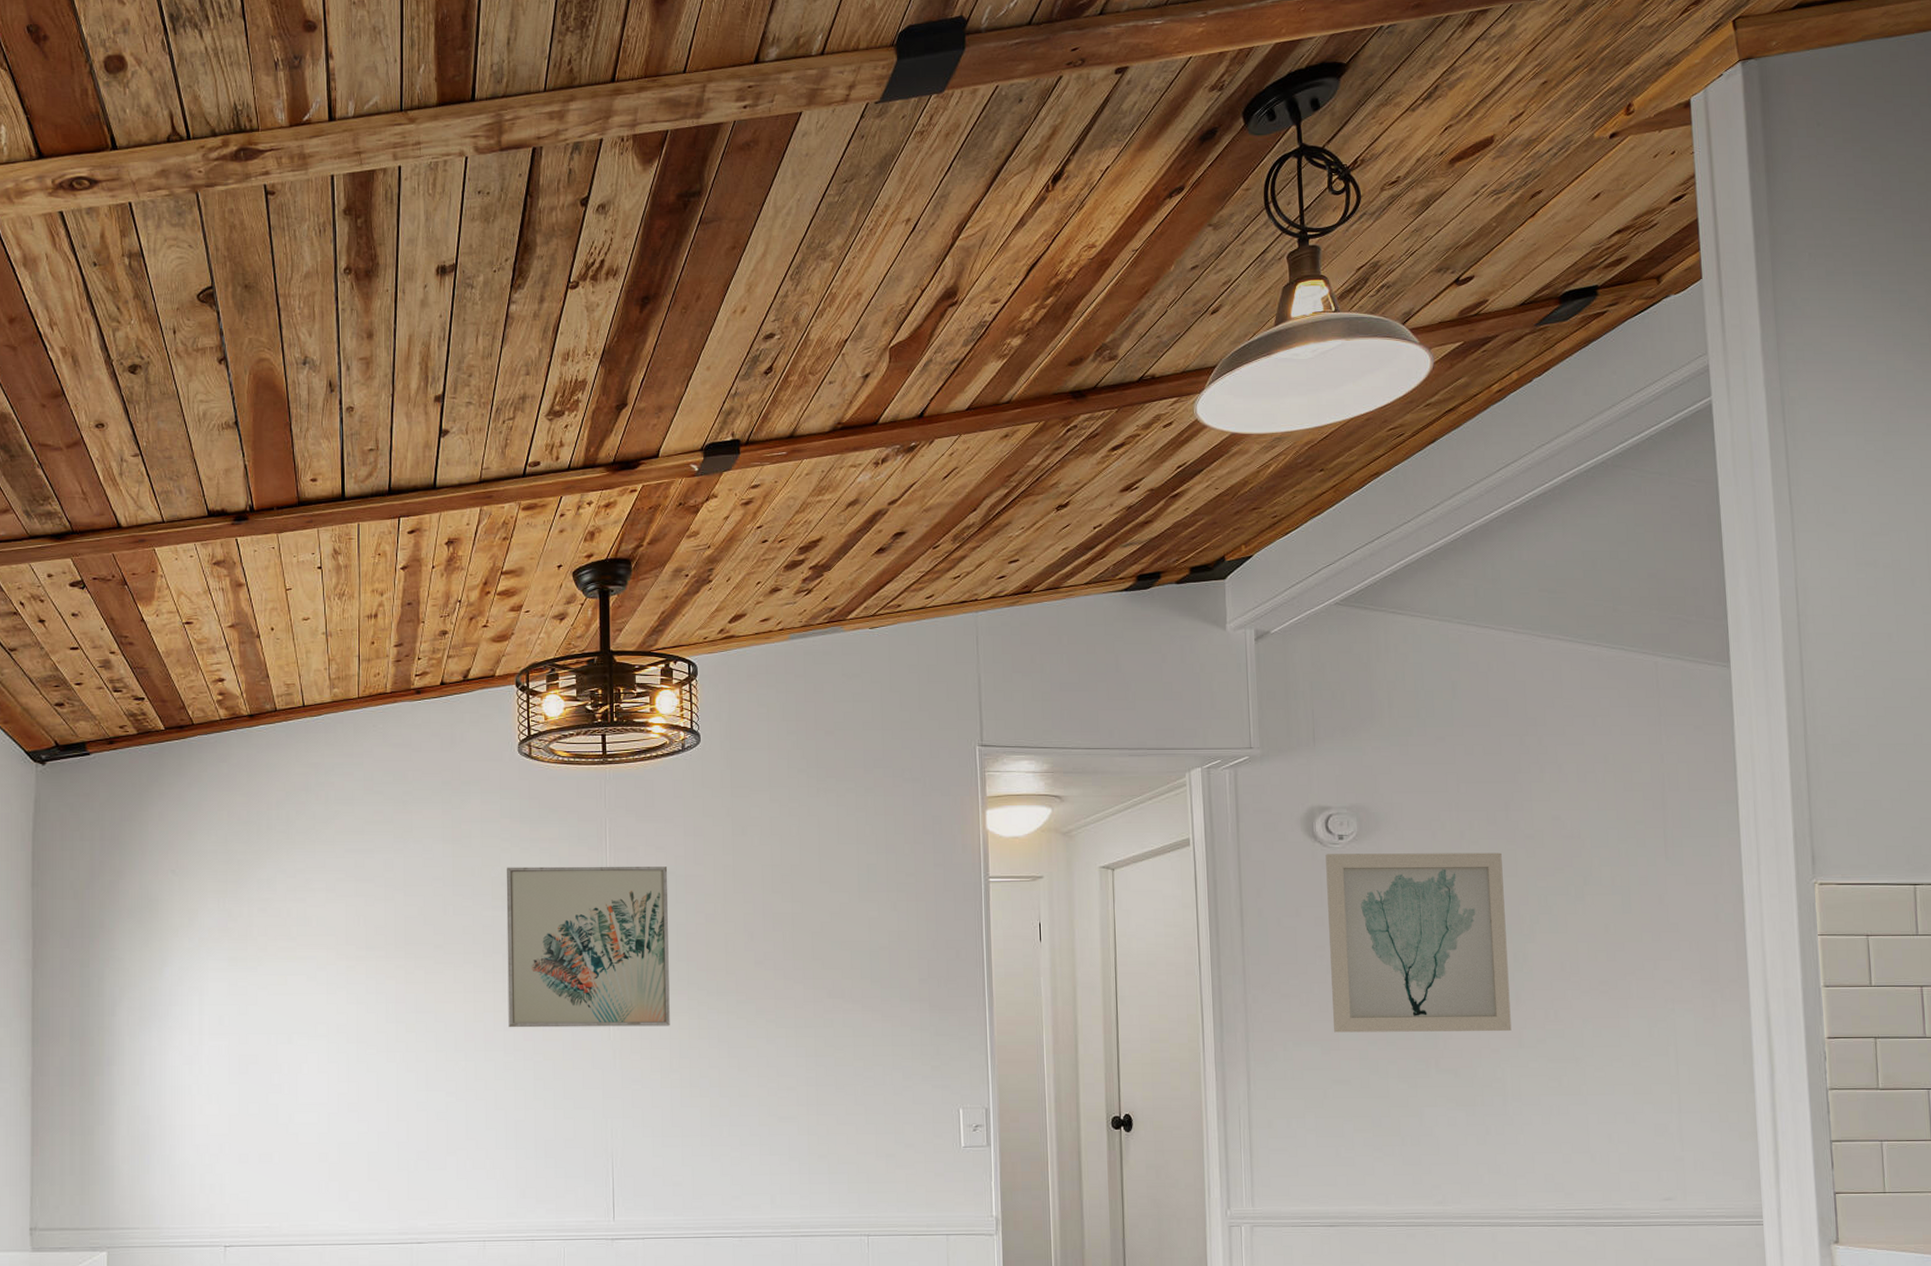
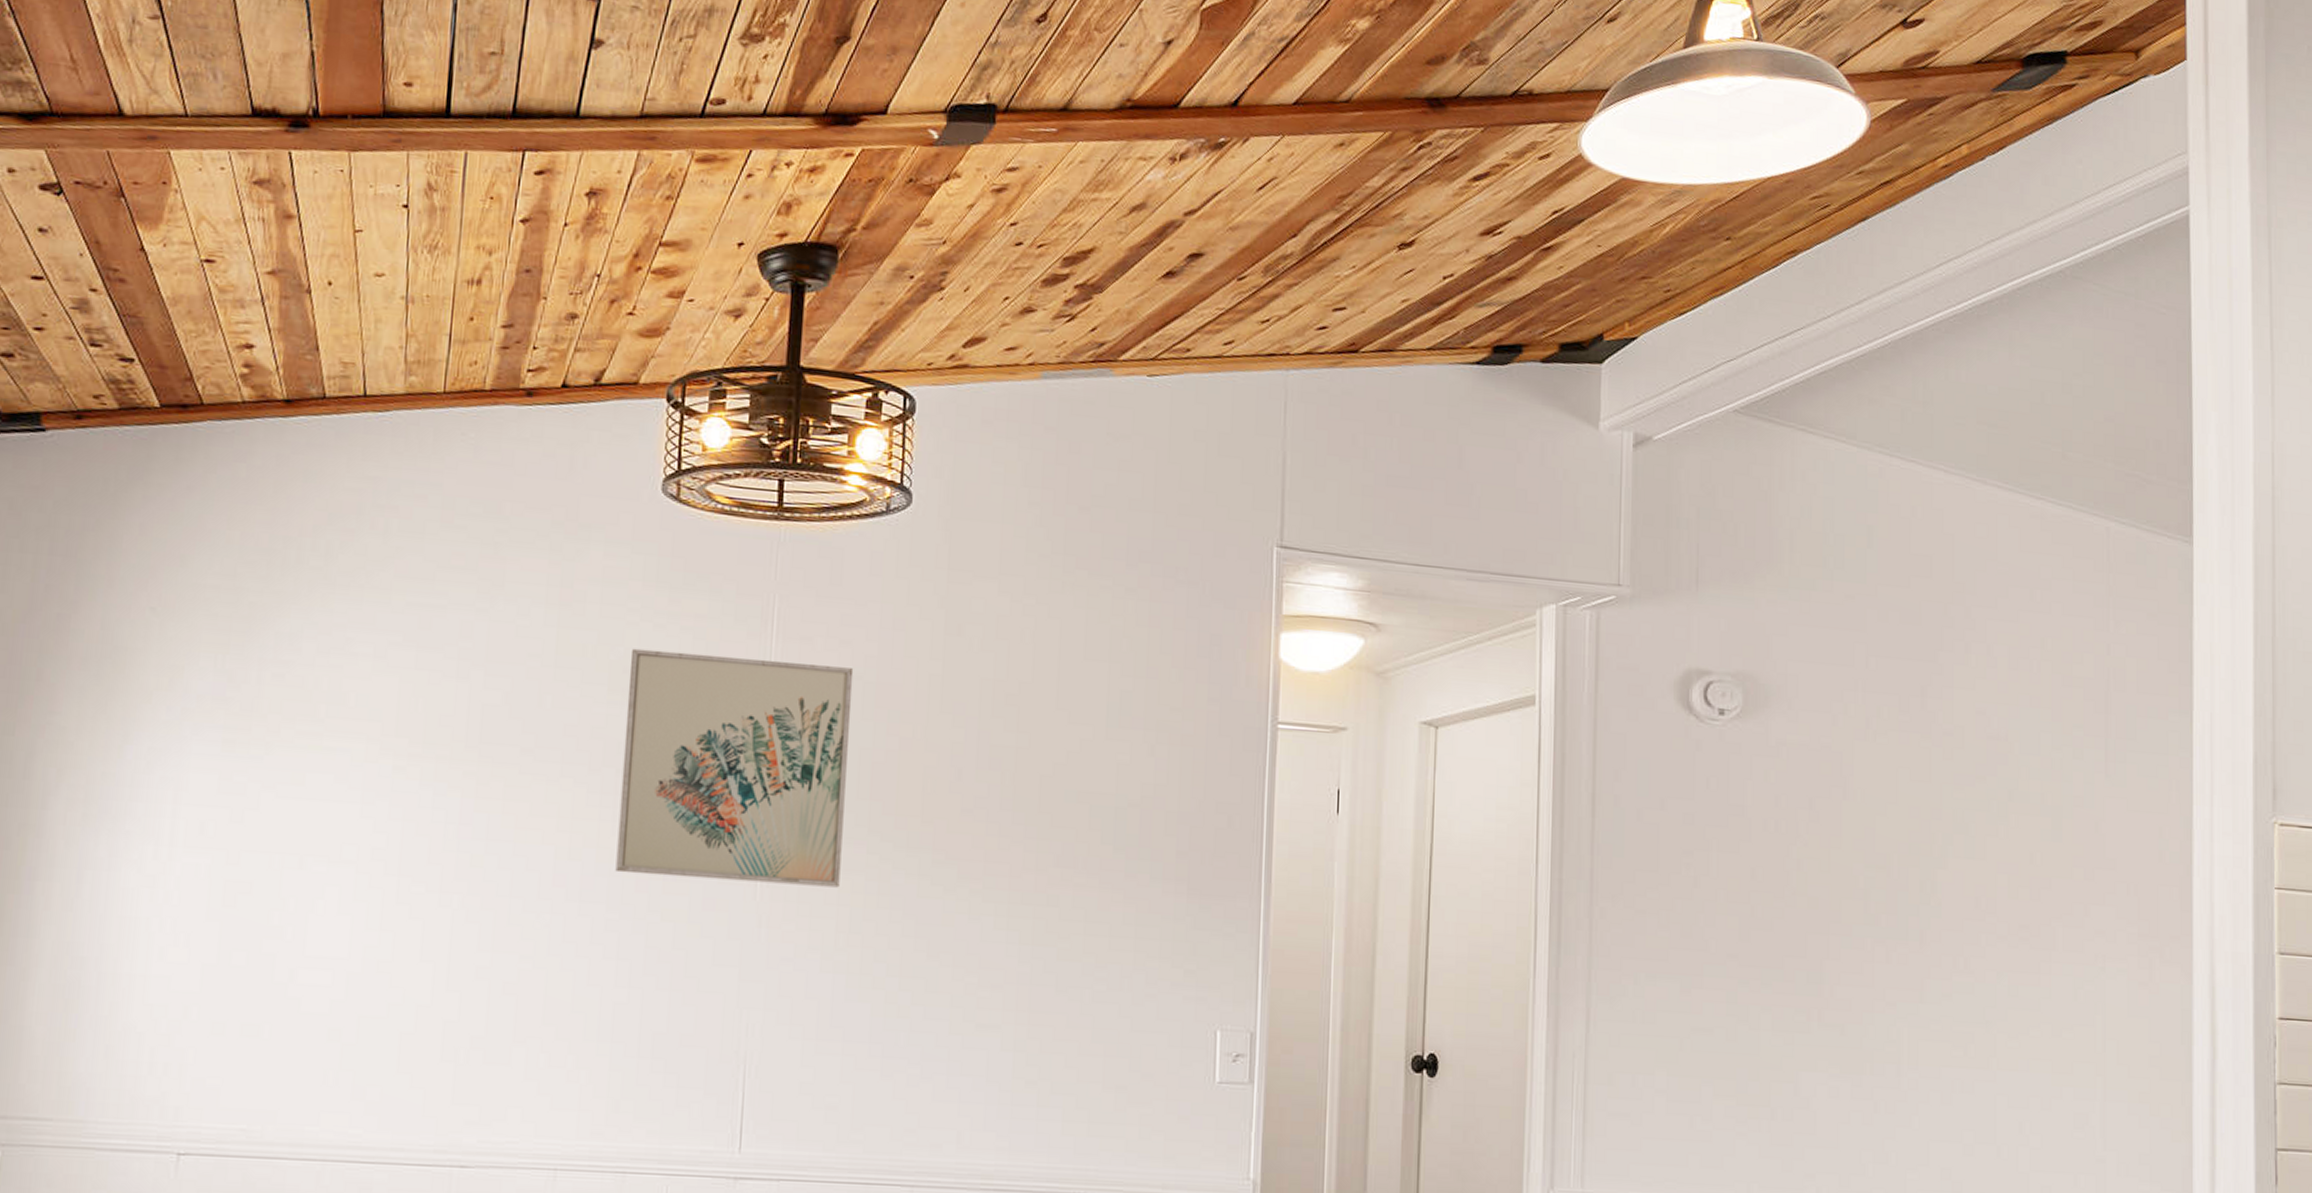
wall art: present [1325,852,1512,1033] -> none [1696,732,1914,981]

